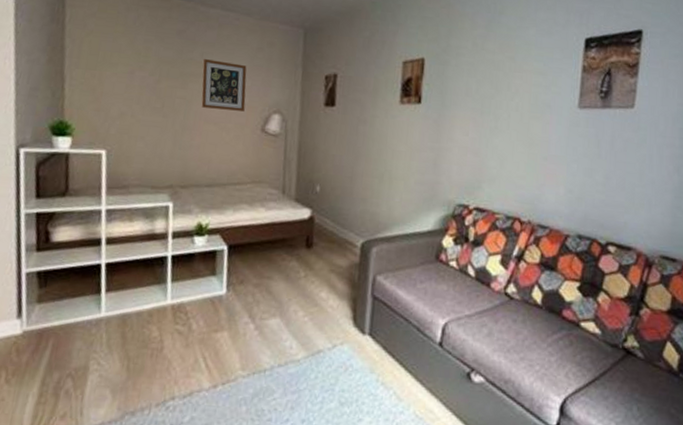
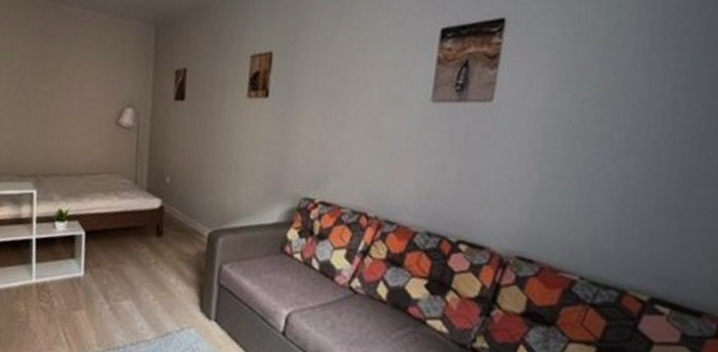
wall art: present [201,59,247,112] -> none [61,55,102,105]

